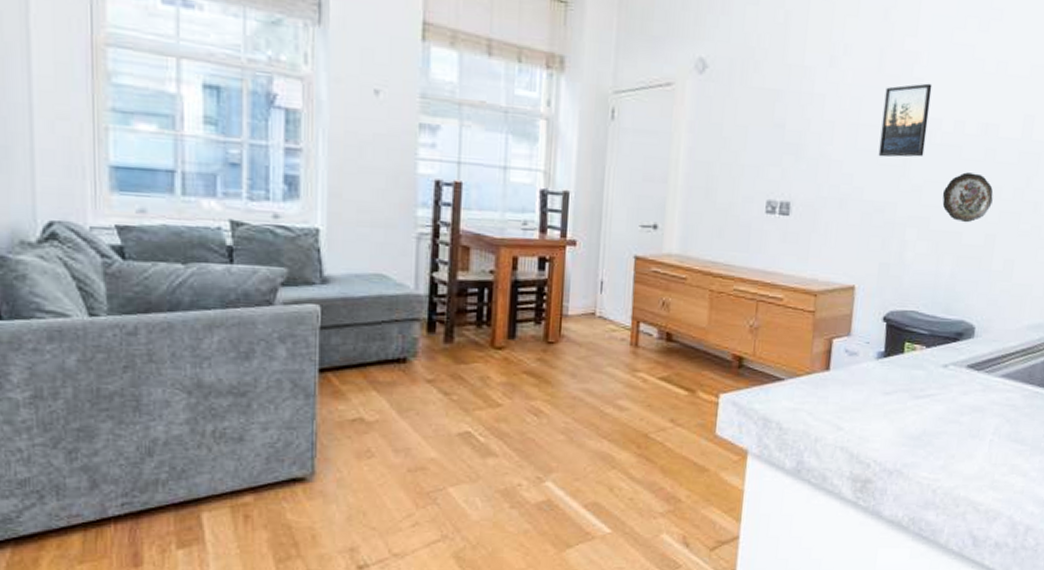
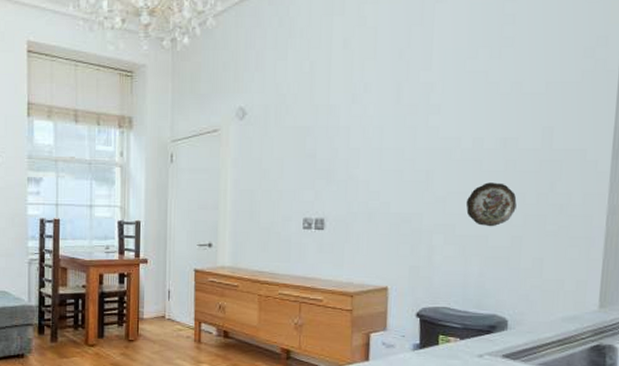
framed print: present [878,83,932,158] -> none [402,108,449,175]

